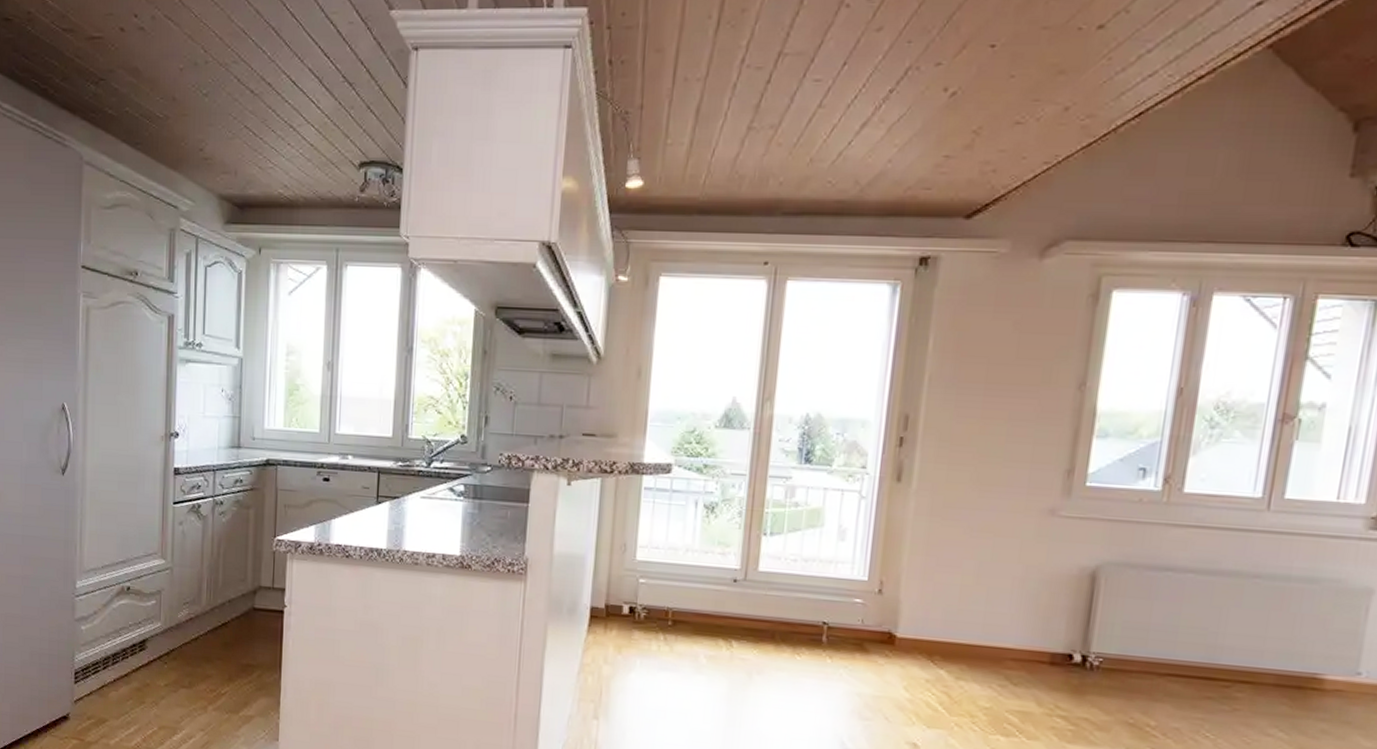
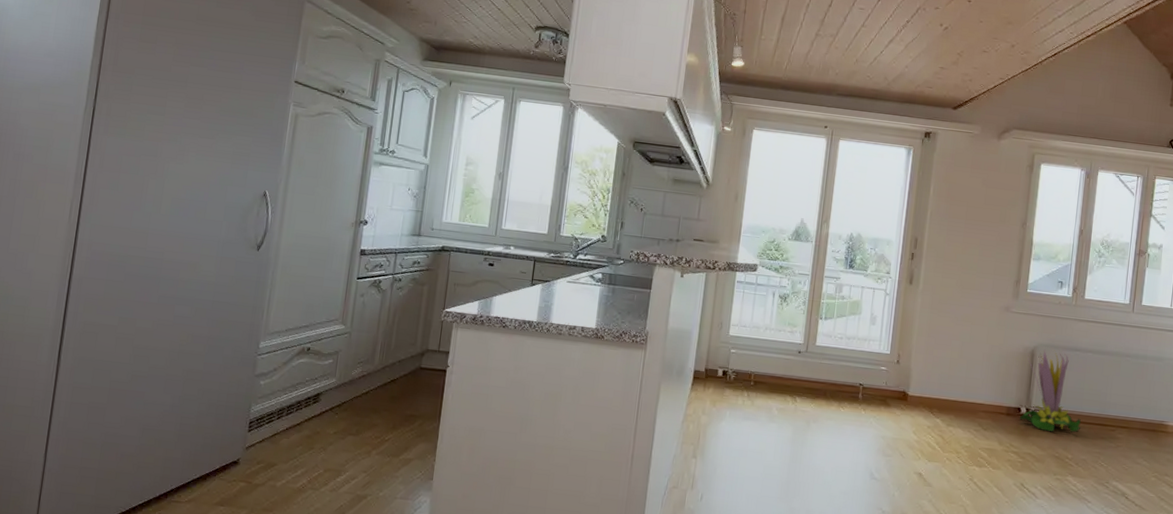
decorative plant: none [1071,570,1173,690] -> present [1020,350,1081,433]

